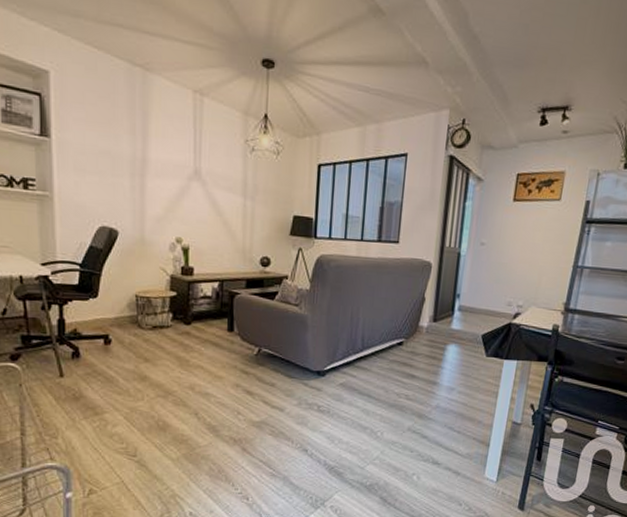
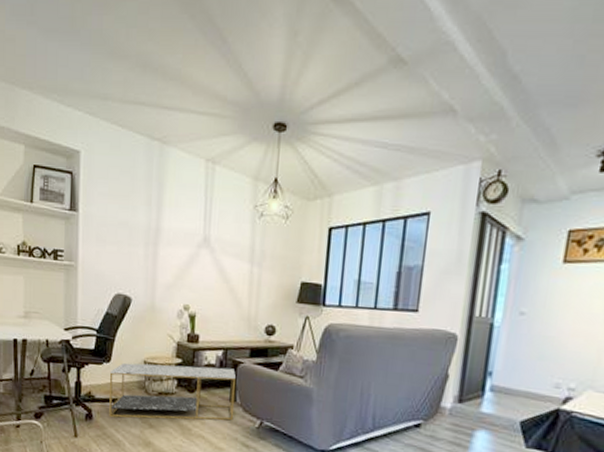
coffee table: none [97,297,233,354] -> present [109,362,236,421]

